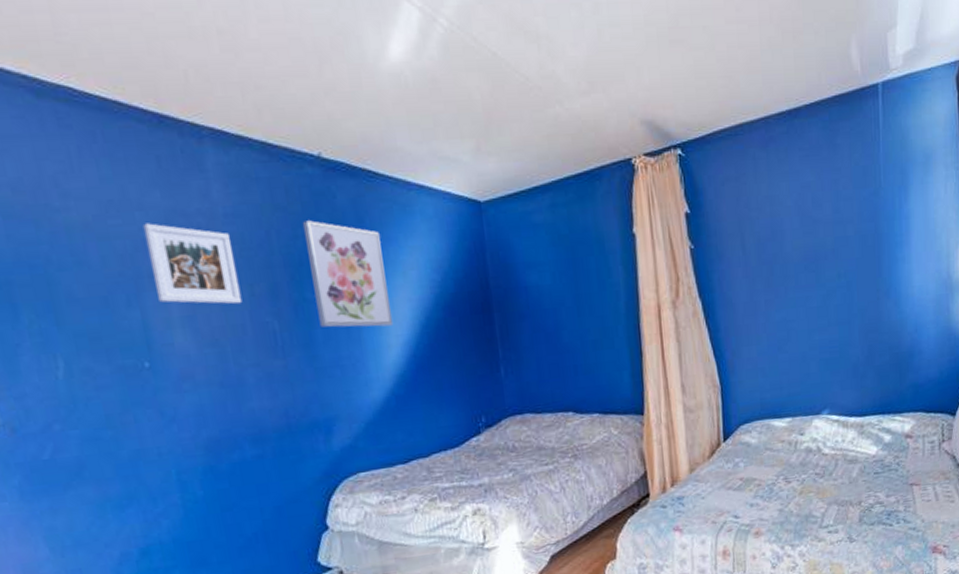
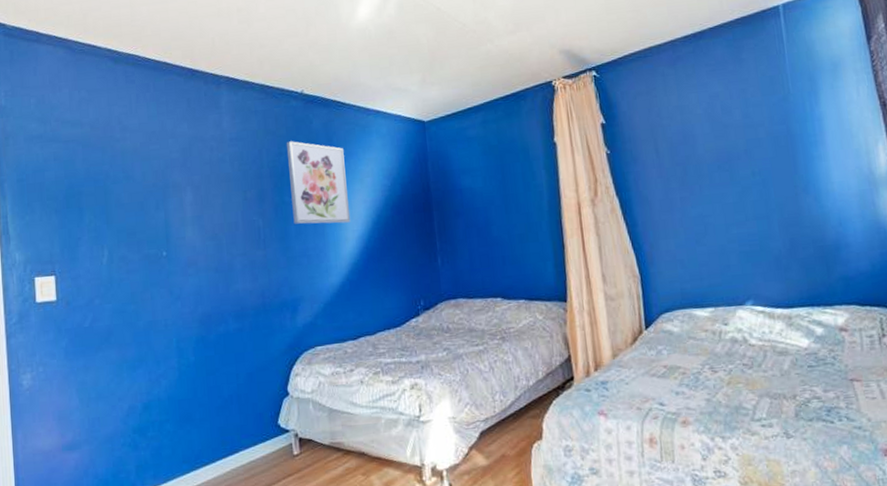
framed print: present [142,223,243,305] -> none [173,147,237,207]

